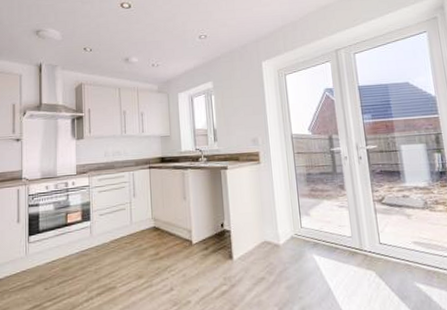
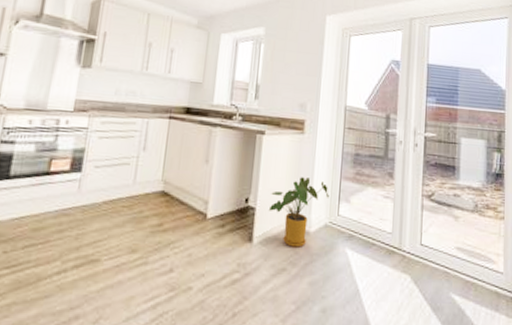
house plant: none [241,199,291,259] -> present [268,177,329,247]

